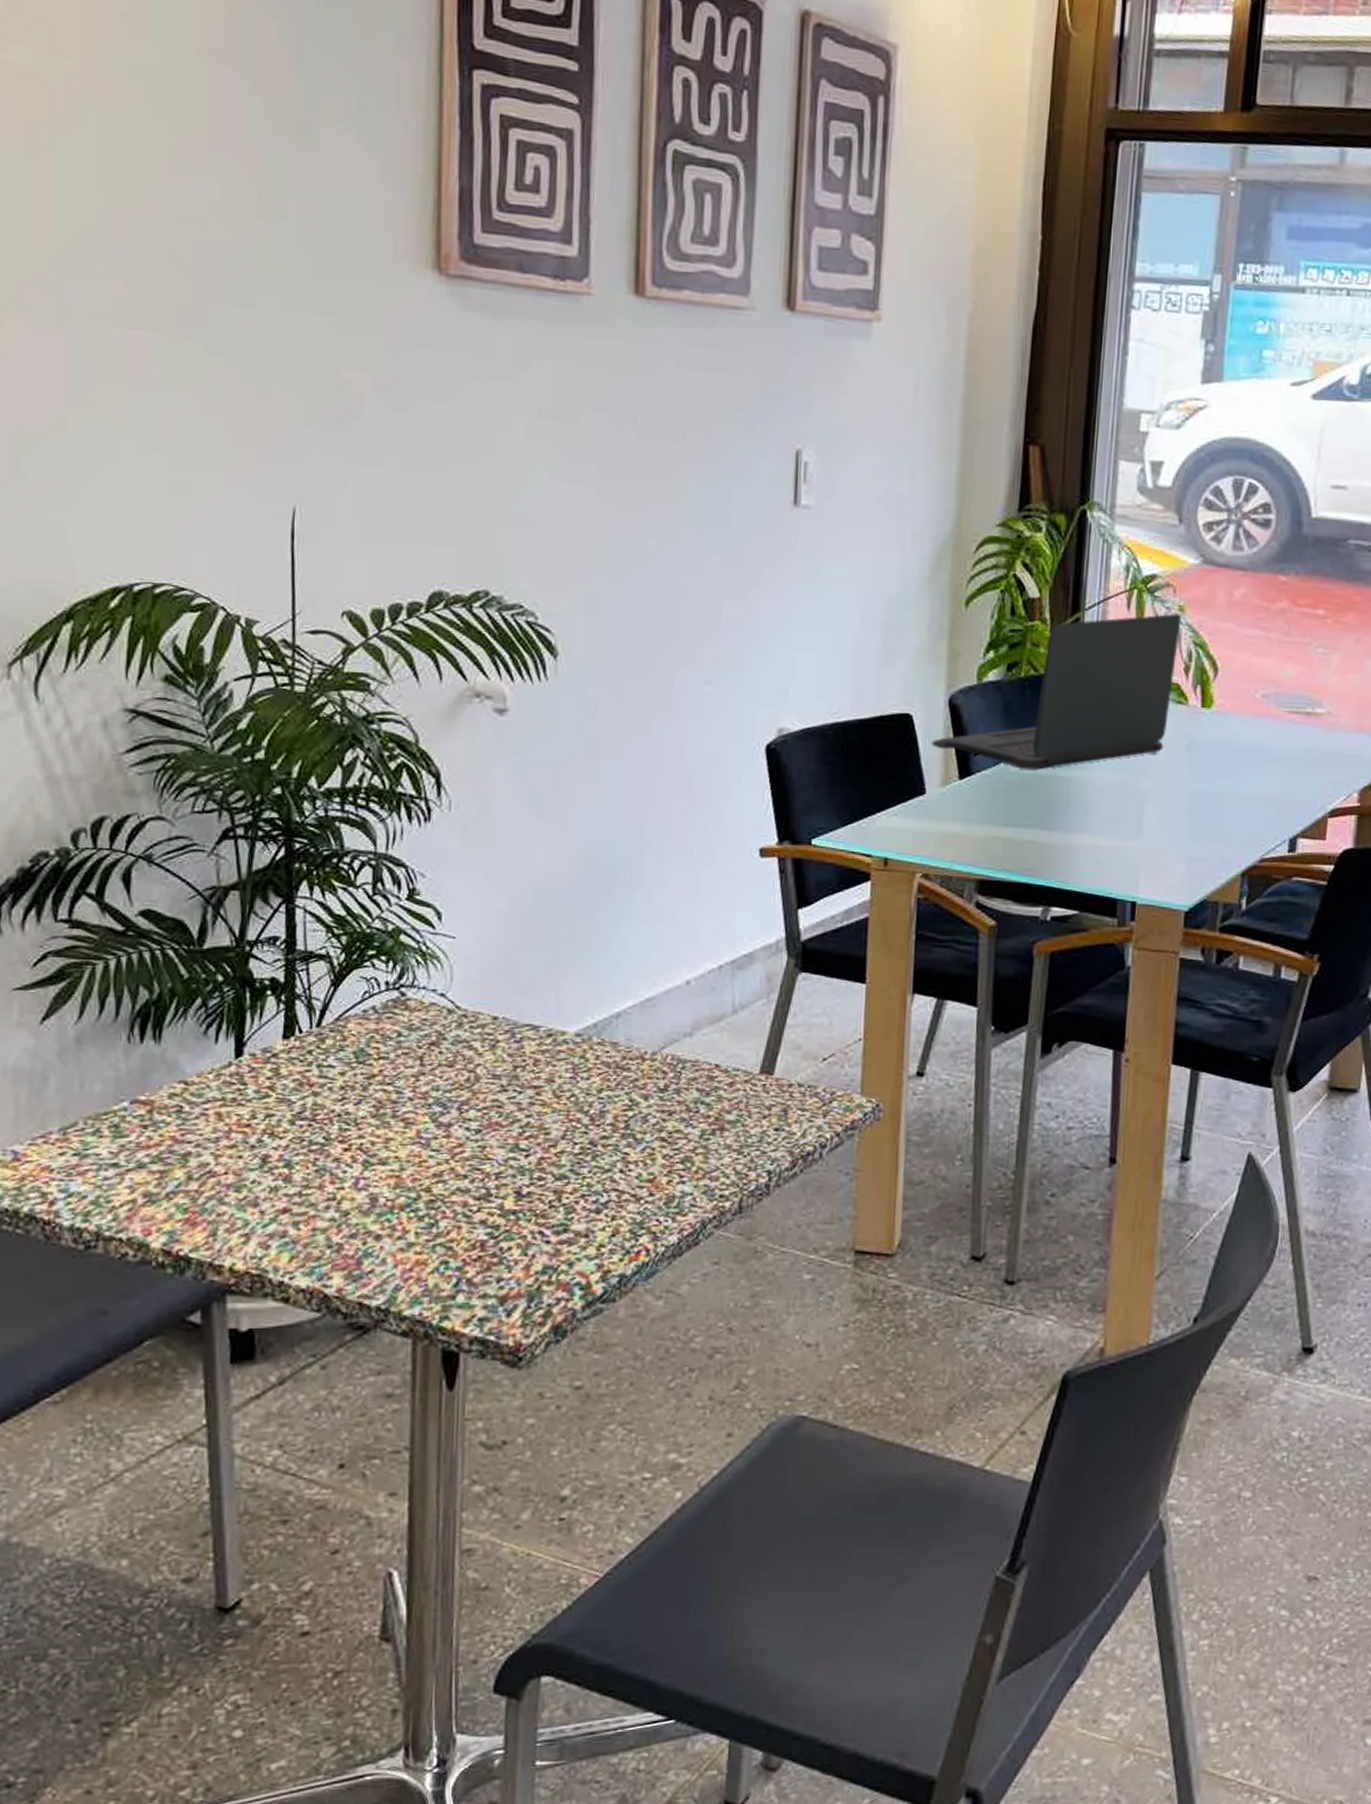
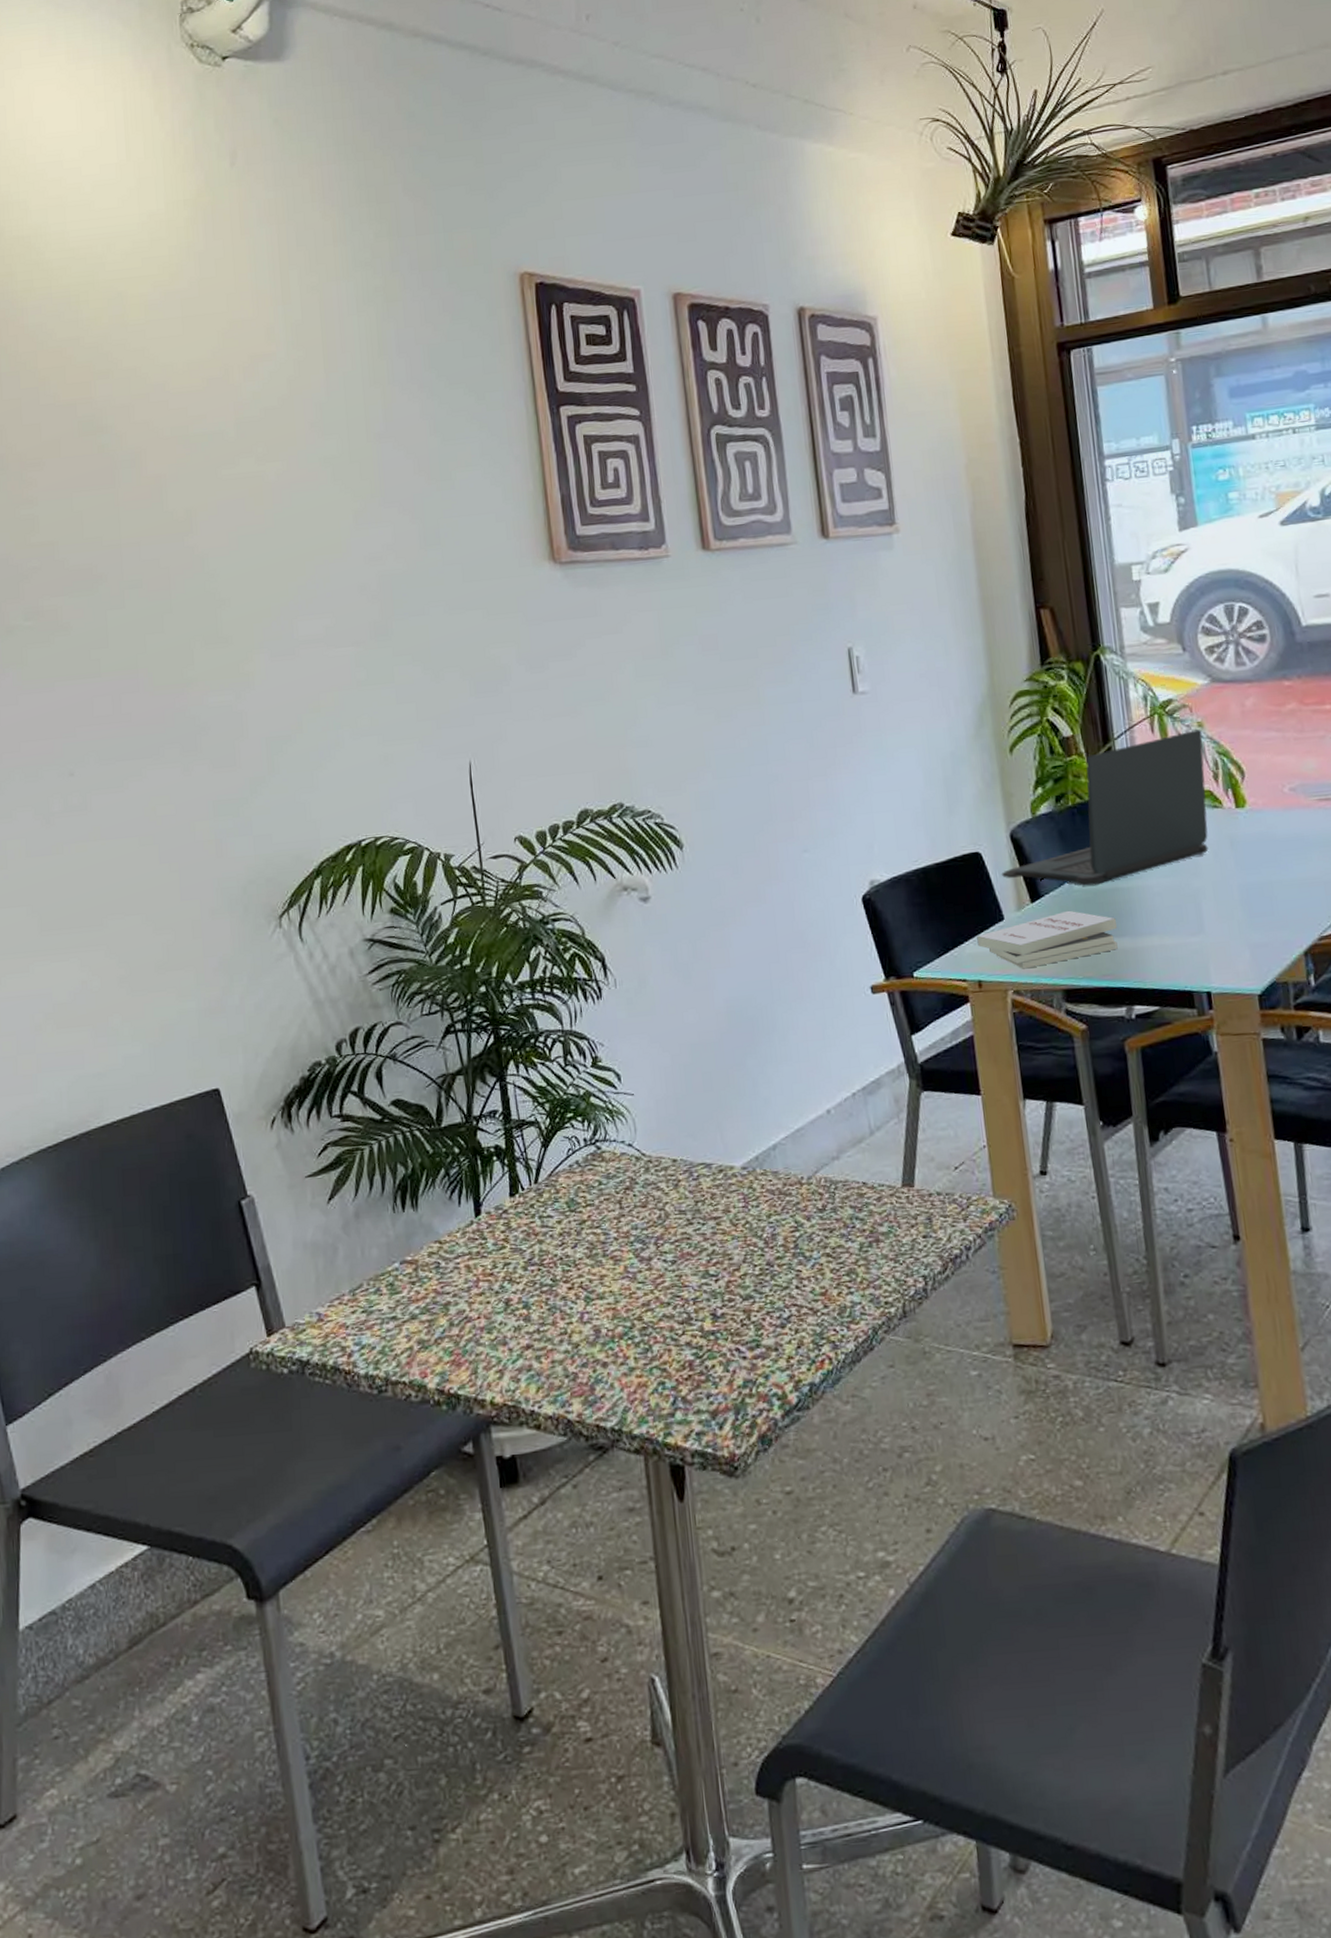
books: none [891,793,1050,852] -> present [977,910,1118,969]

